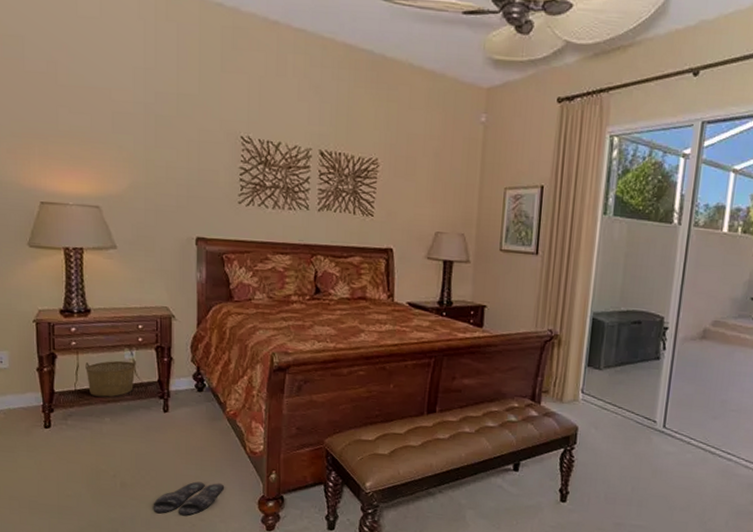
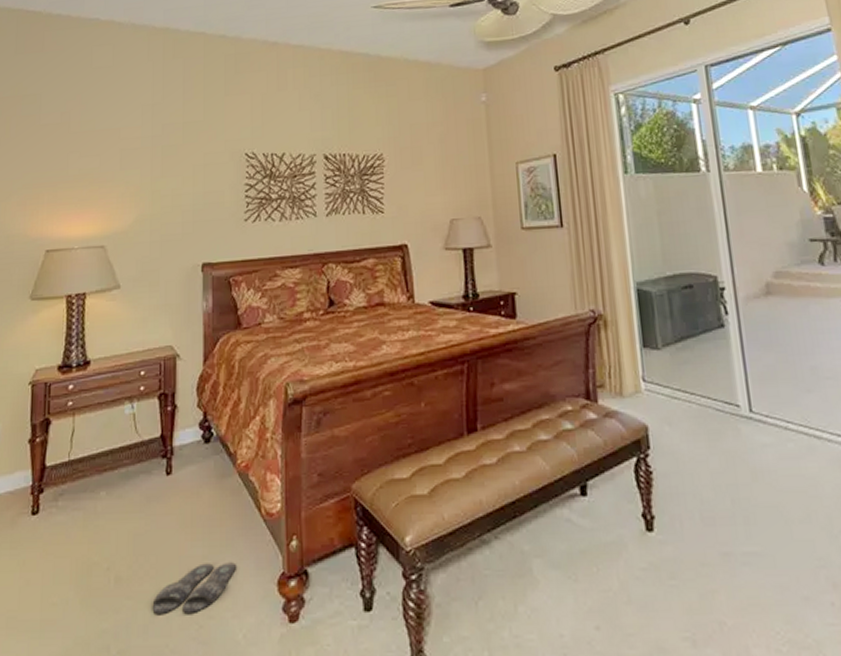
basket: present [85,360,136,398] -> none [81,415,137,467]

